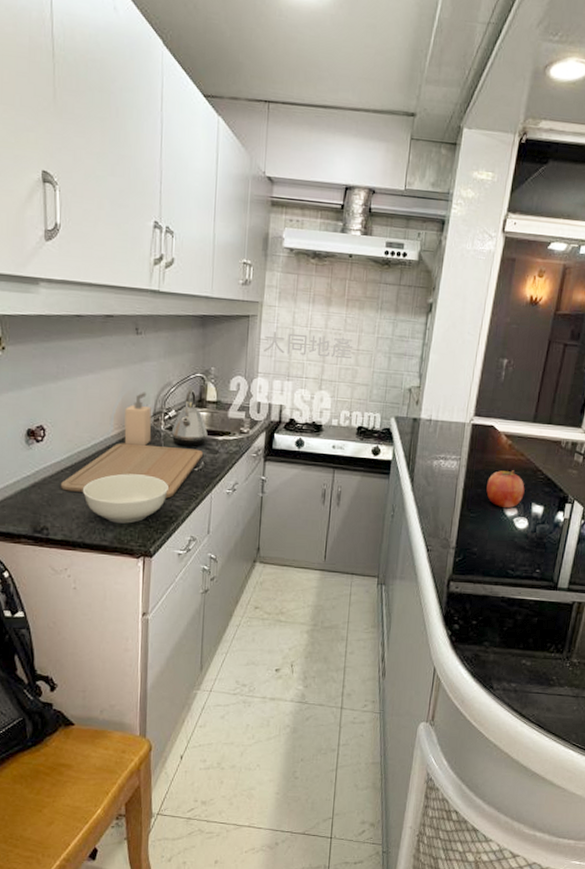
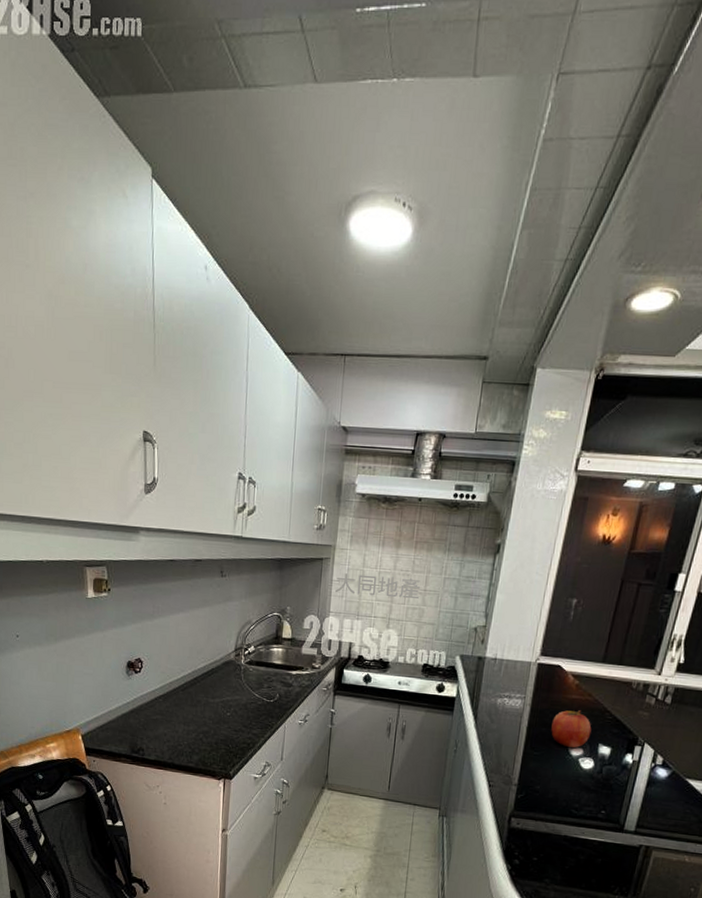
chopping board: present [61,443,204,498] -> none [155,675,279,727]
bowl: present [82,473,168,524] -> none [172,703,247,748]
soap dispenser: present [124,392,152,446] -> none [209,629,233,678]
kettle: present [171,388,208,446] -> none [250,626,283,680]

